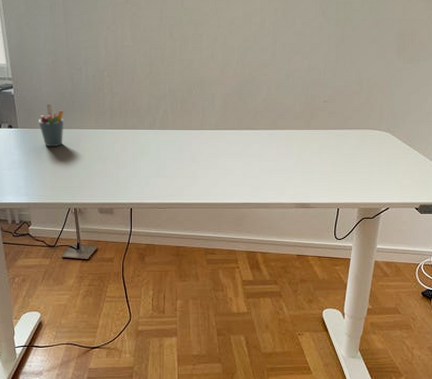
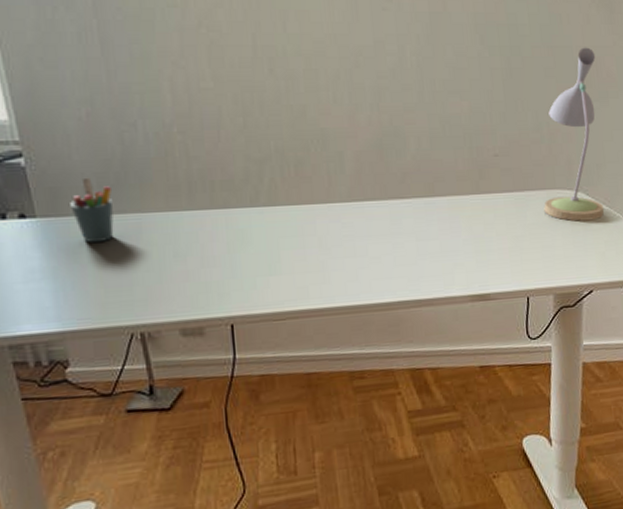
desk lamp: none [358,20,412,155] -> present [544,47,605,221]

